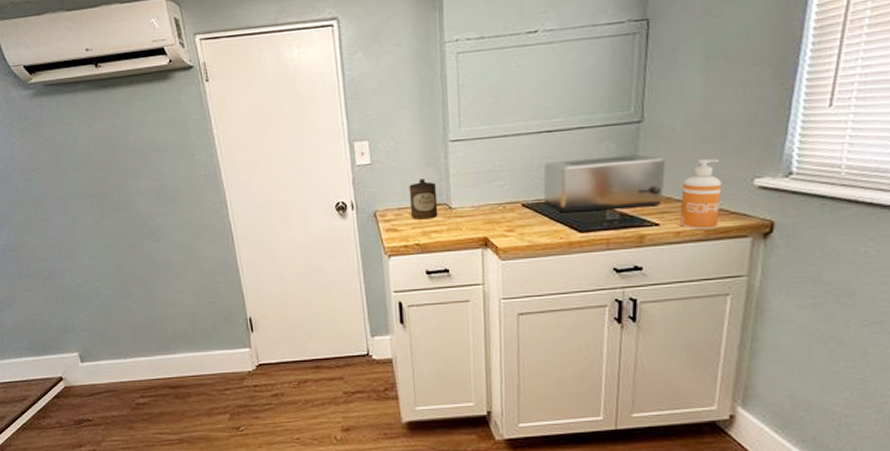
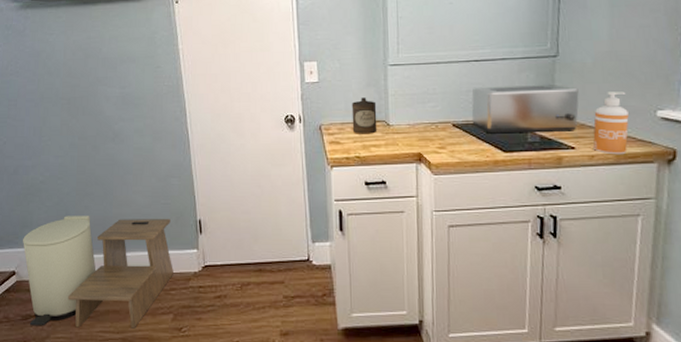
pedal bin: none [66,318,146,430] -> present [23,216,96,326]
step stool: none [119,317,228,430] -> present [68,218,175,329]

